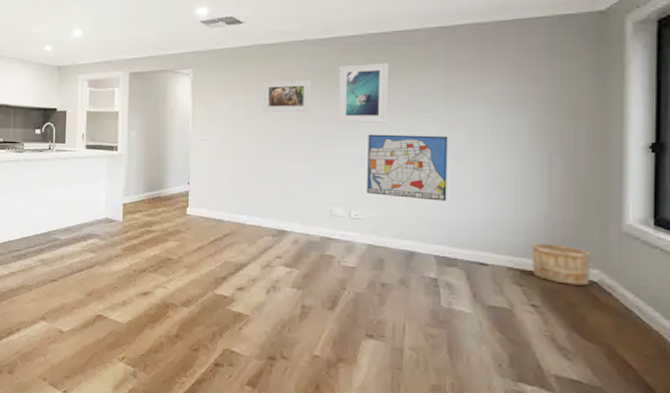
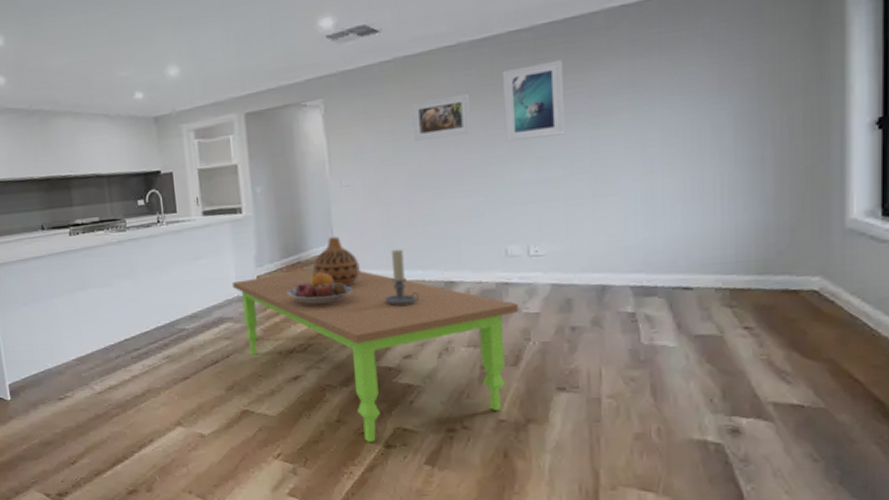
dining table: none [102,204,339,359] -> present [232,270,520,443]
fruit bowl: none [146,206,200,235] -> present [287,272,353,306]
vase: none [170,180,208,222] -> present [313,236,360,286]
candle holder: none [226,197,256,245] -> present [385,249,420,306]
wall art: present [367,134,448,201] -> none [543,141,641,224]
wooden bucket: present [531,243,592,286] -> none [742,253,811,299]

